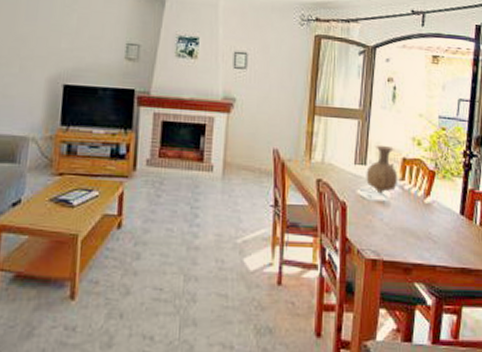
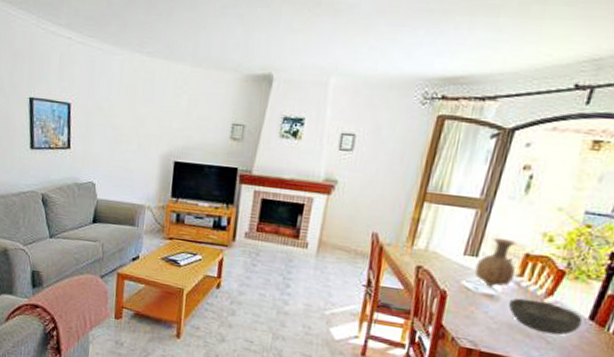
bowl: none [399,201,456,234] -> present [509,298,583,336]

